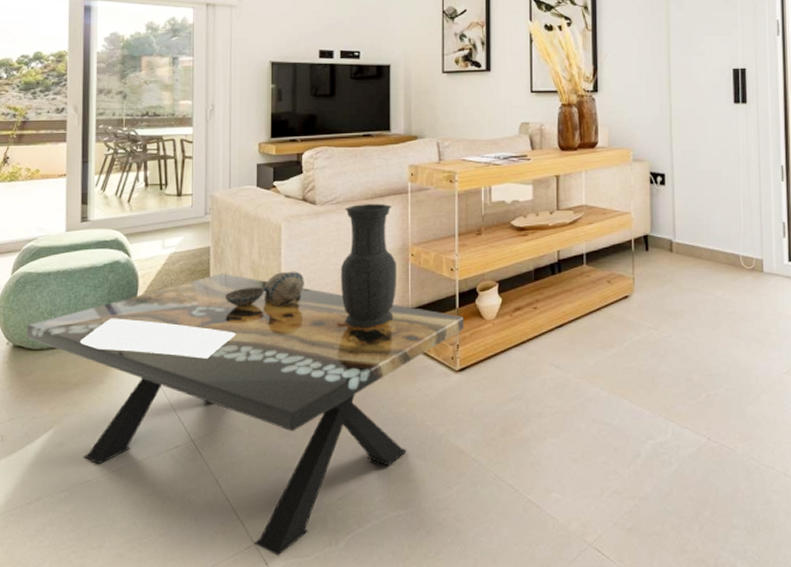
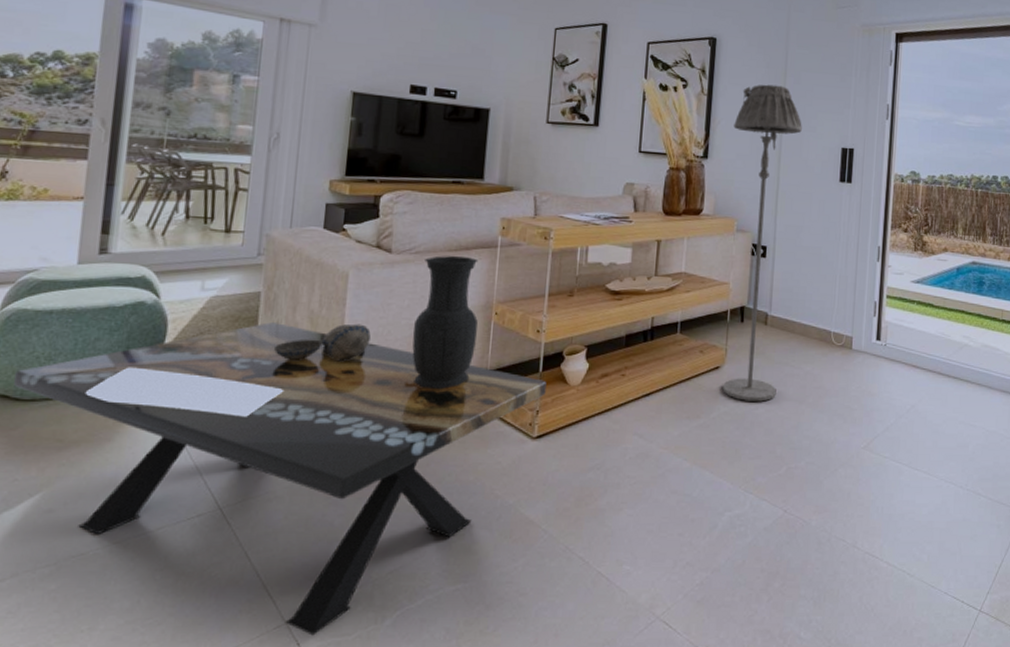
floor lamp: none [620,13,690,329] -> present [722,84,802,402]

